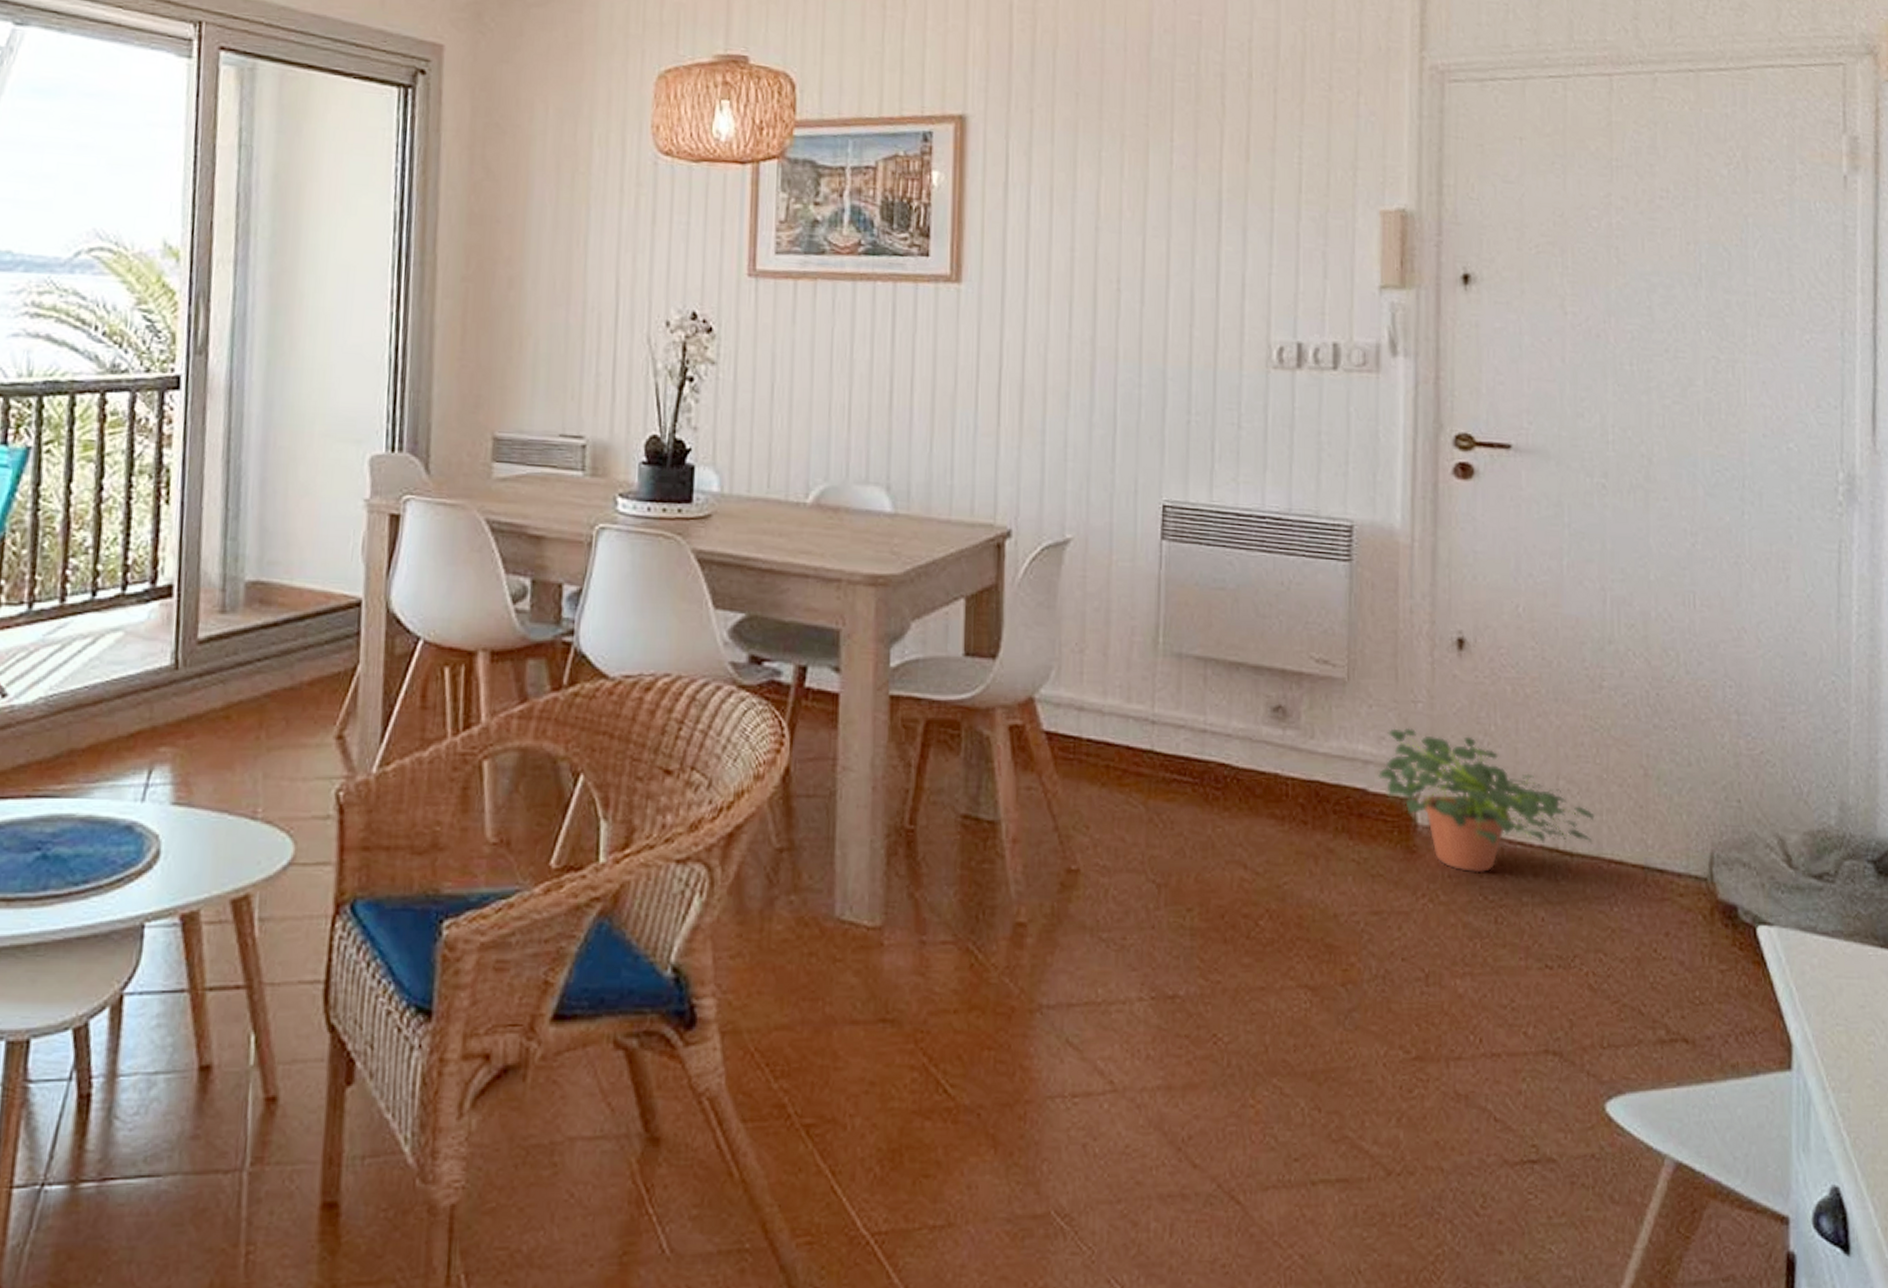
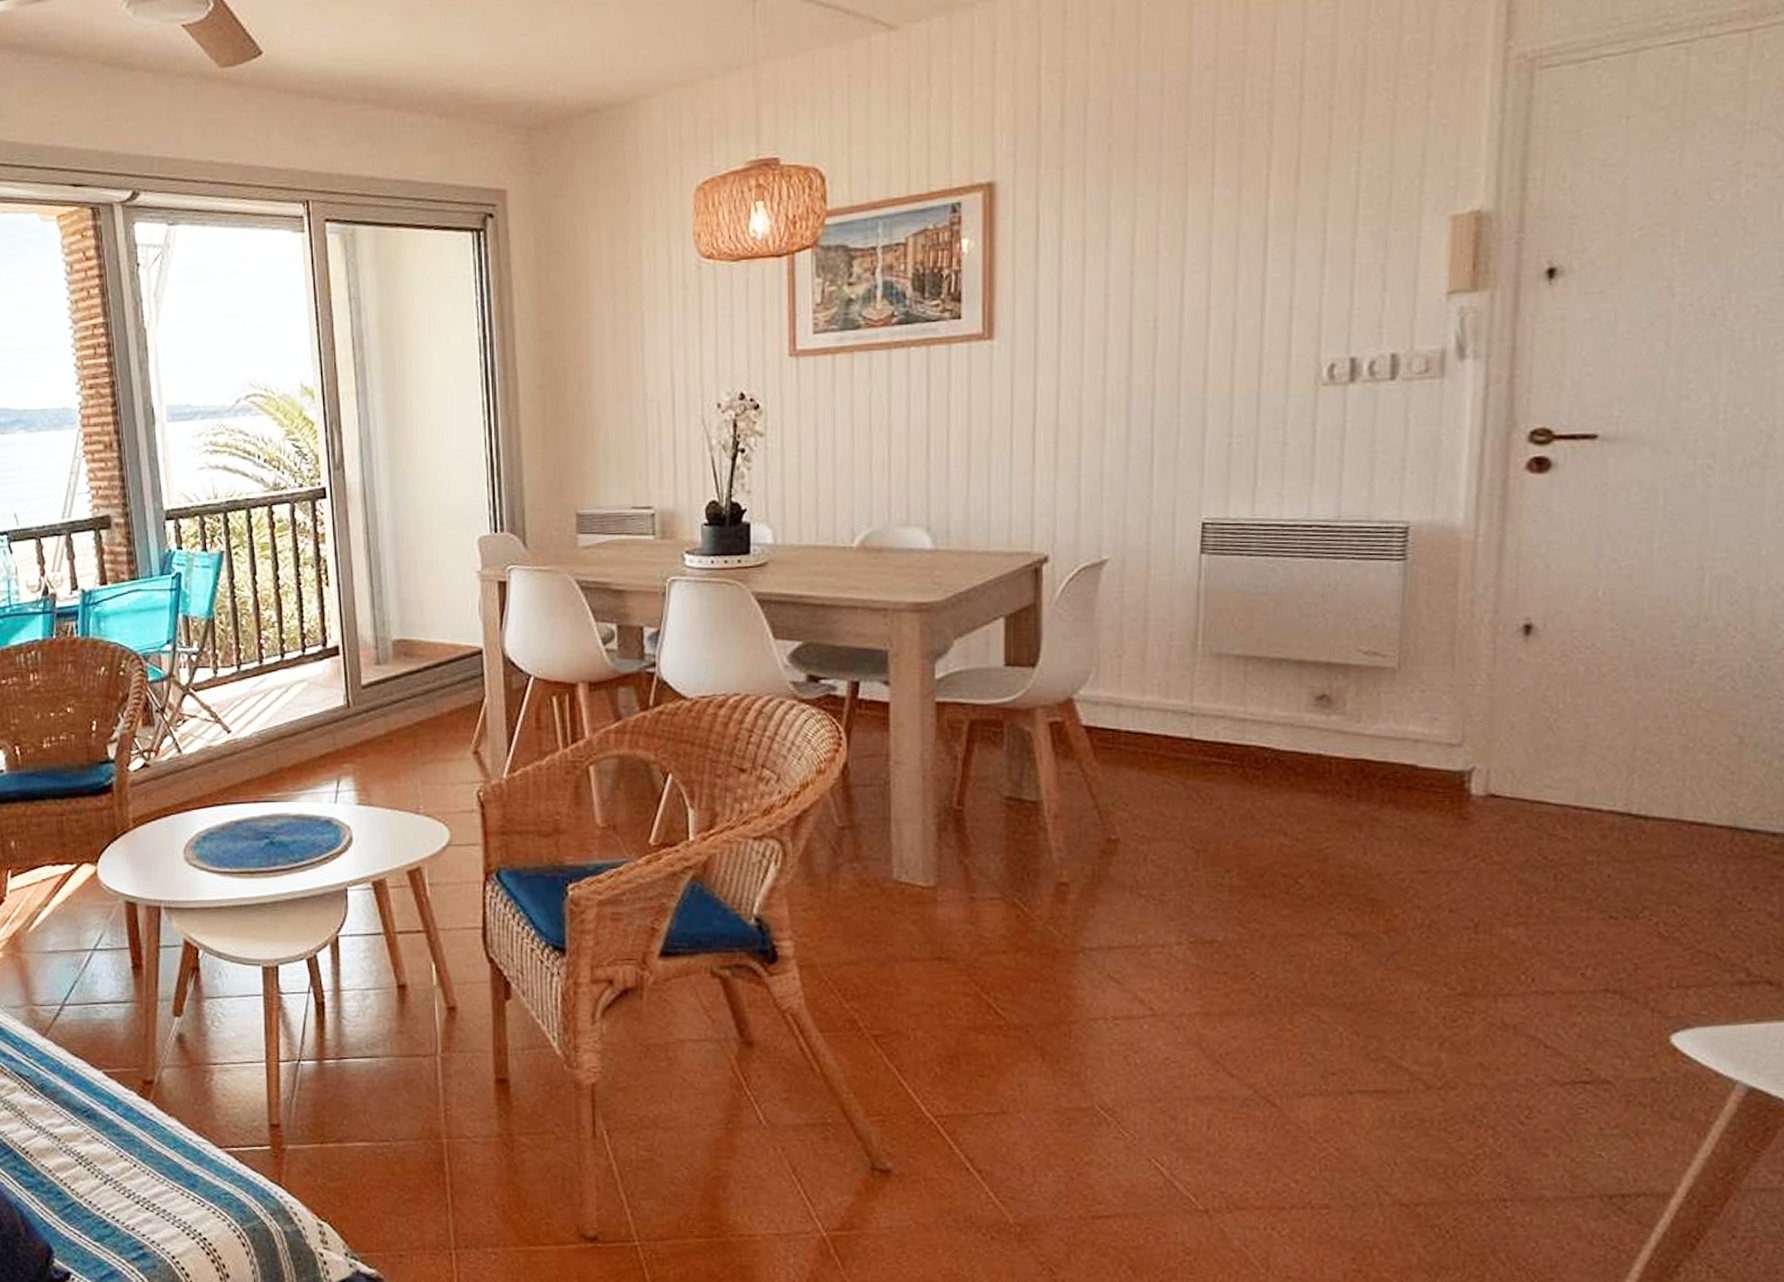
potted plant: present [1378,727,1595,874] -> none [1430,708,1676,836]

